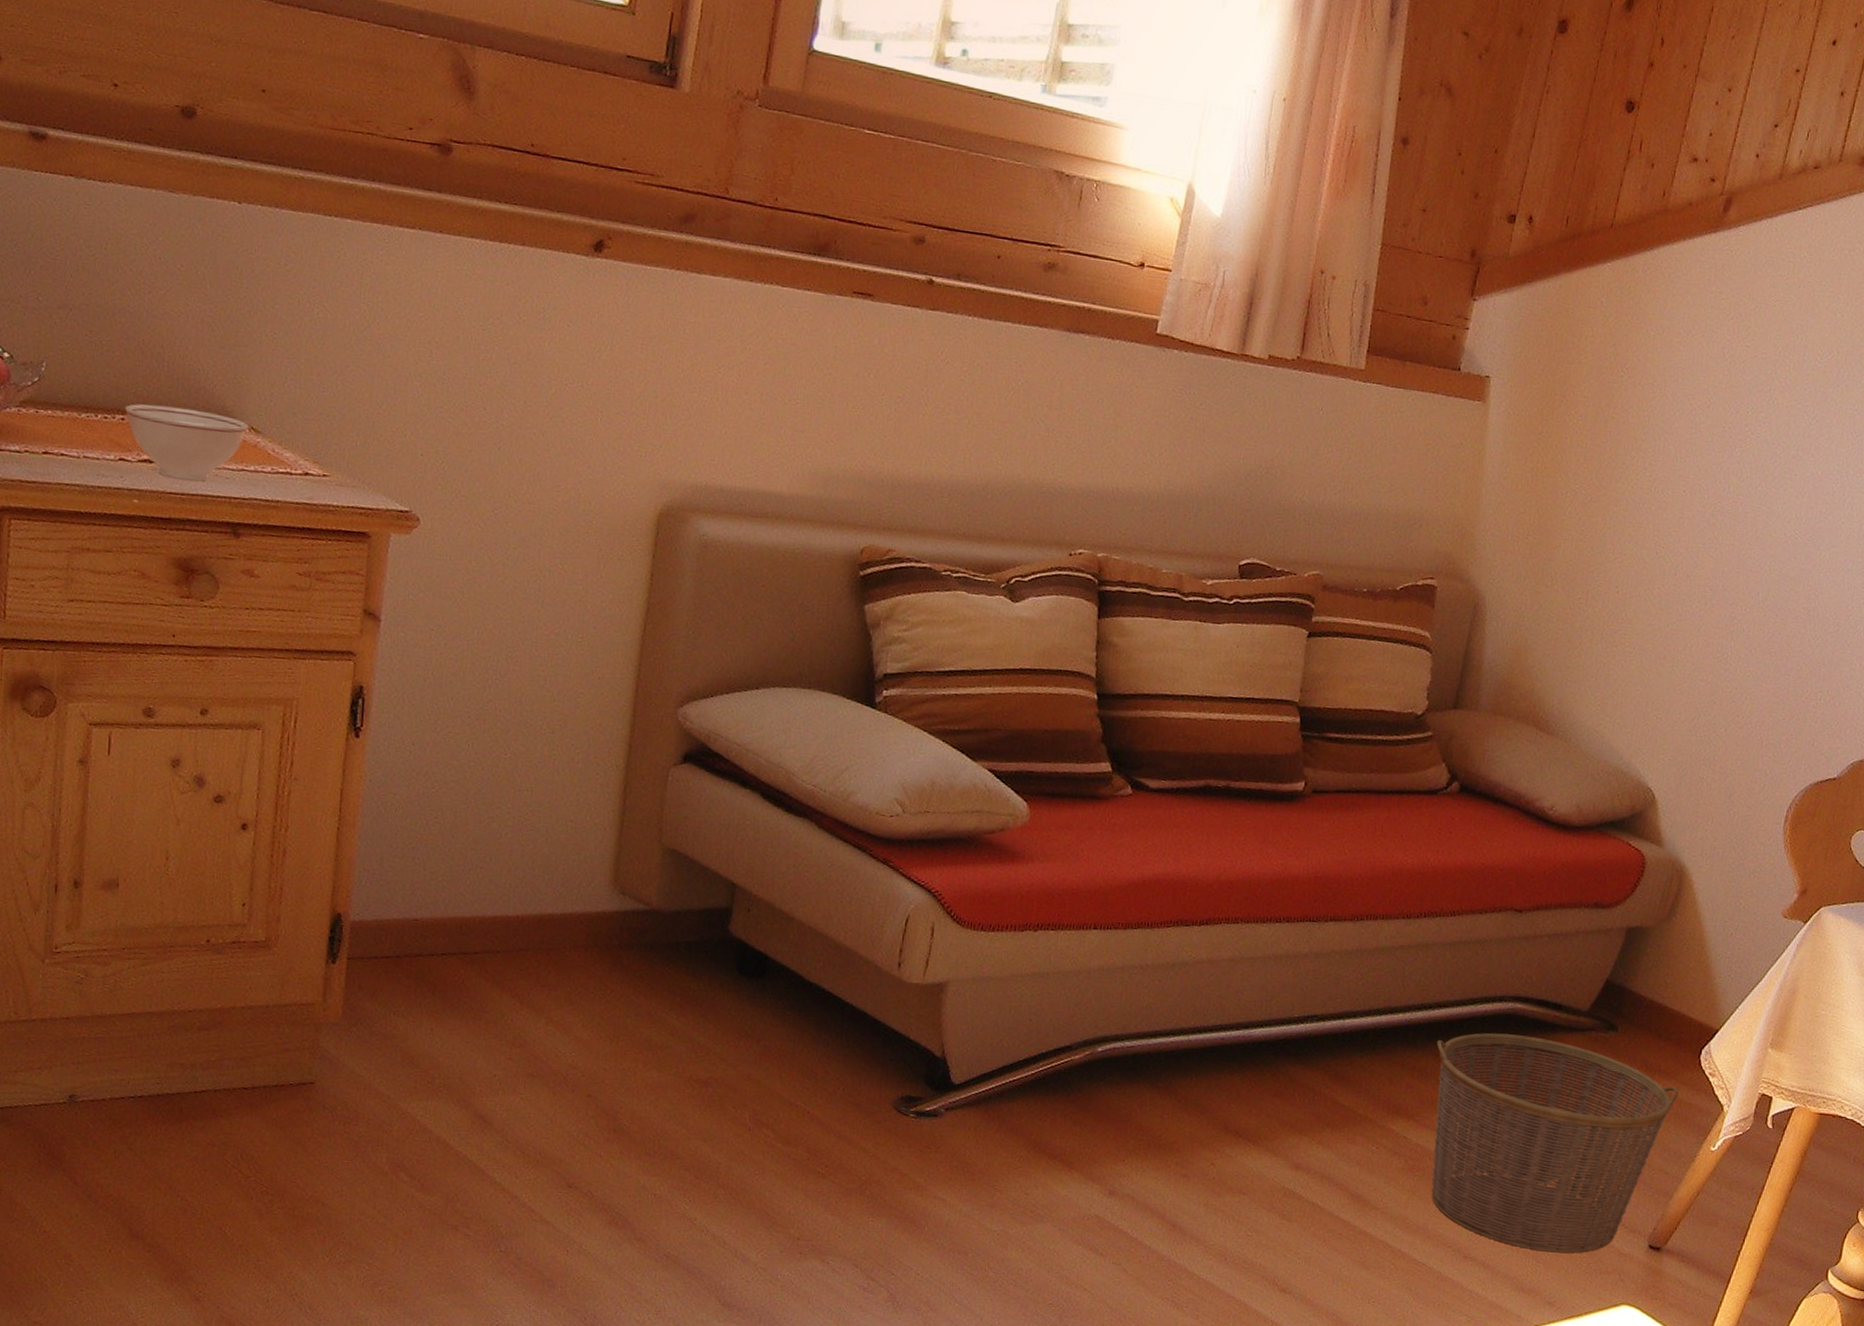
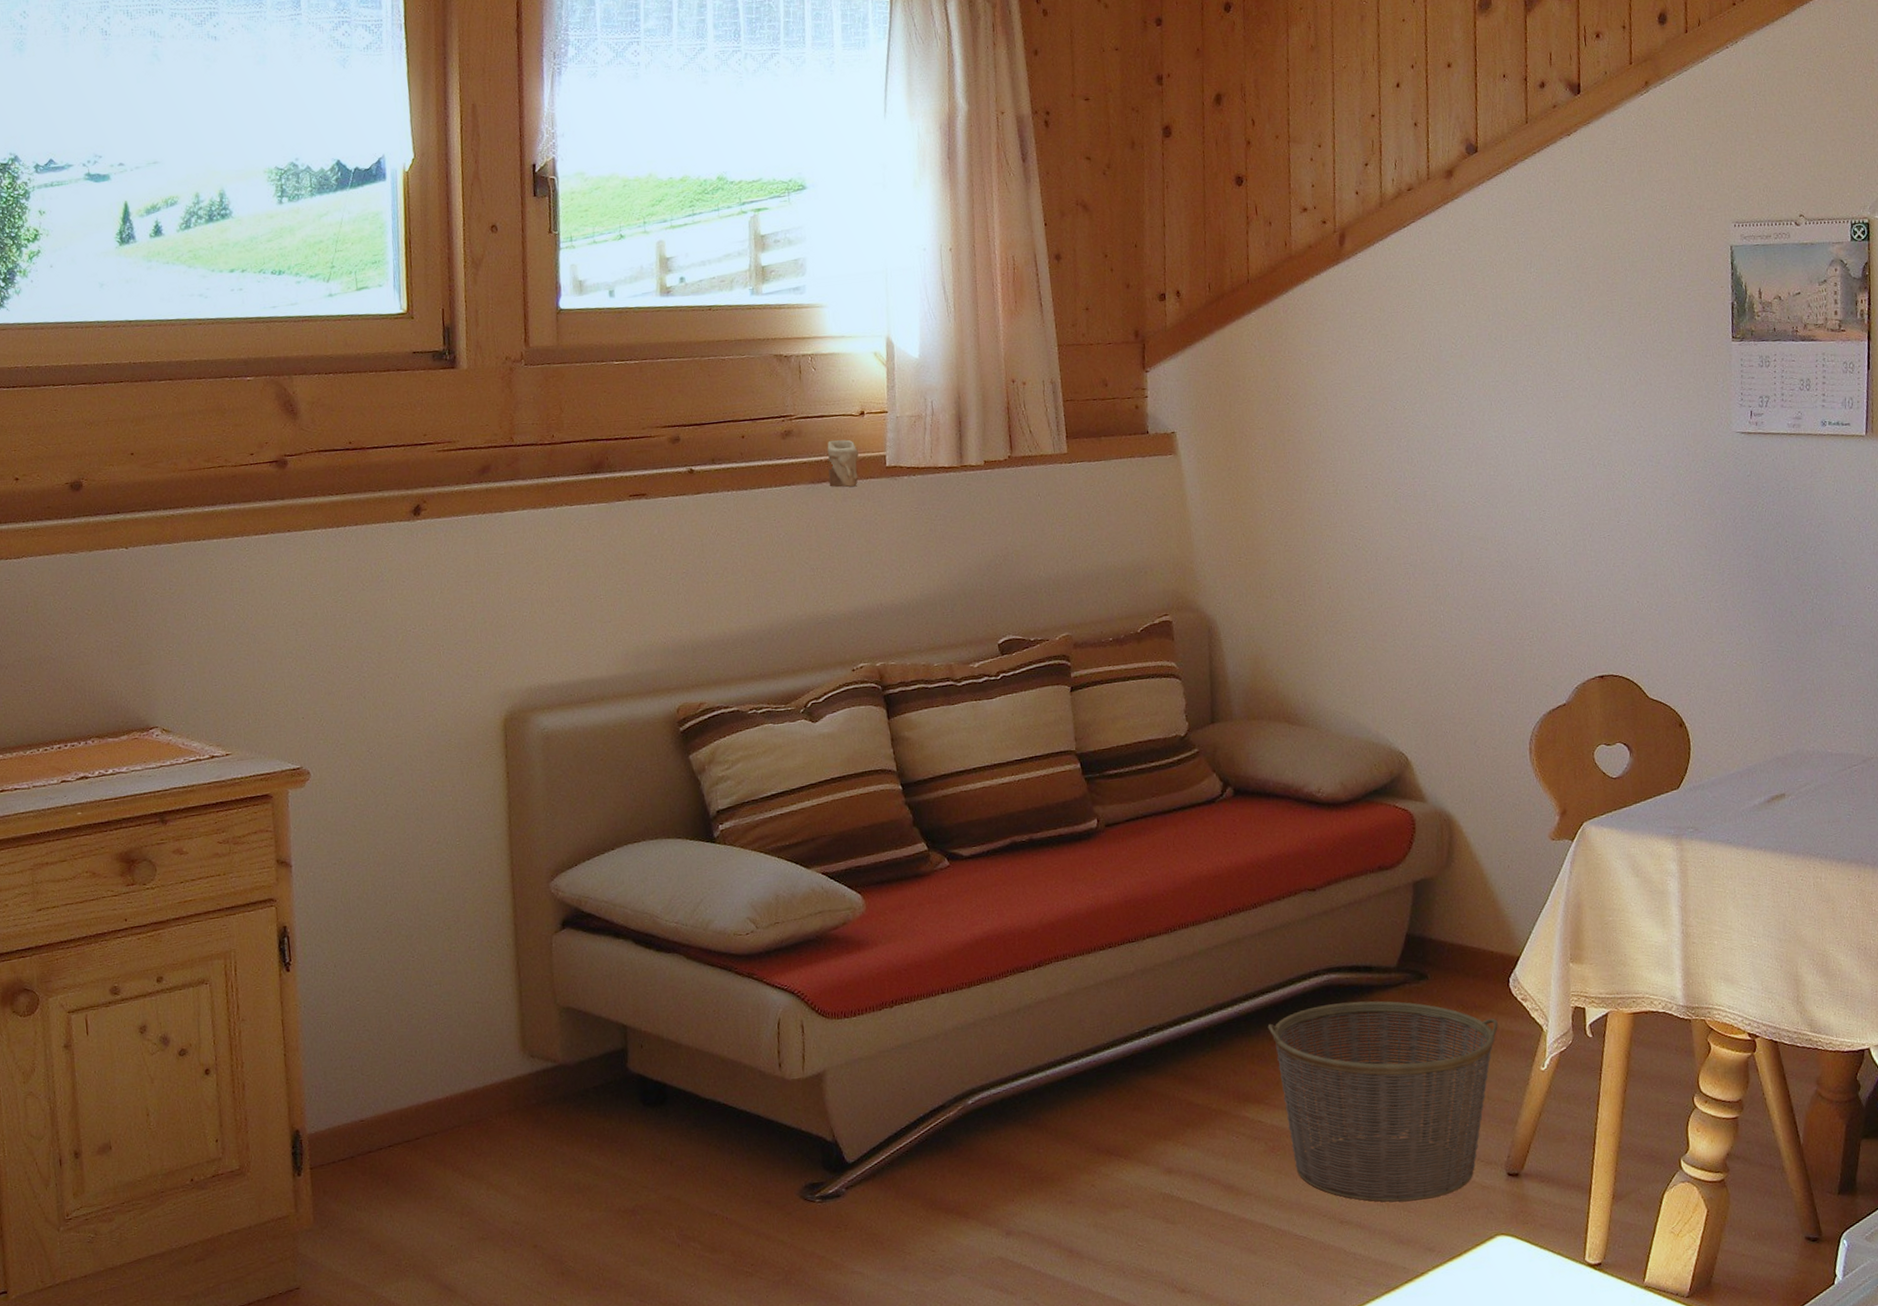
bowl: present [125,404,249,482] -> none [60,724,161,788]
candle: none [1086,286,1128,348] -> present [827,439,859,488]

